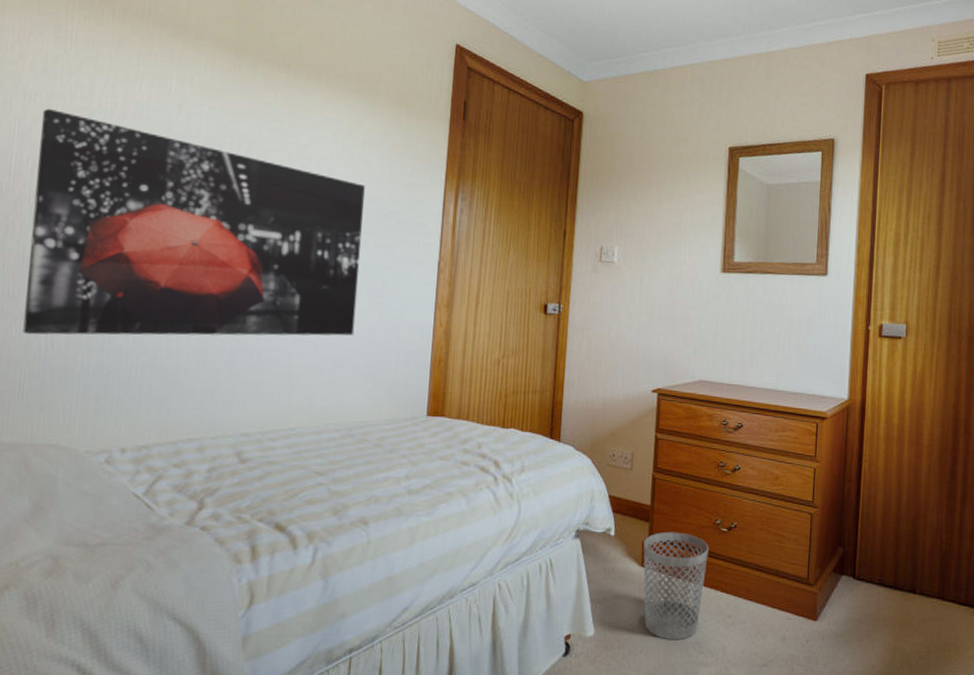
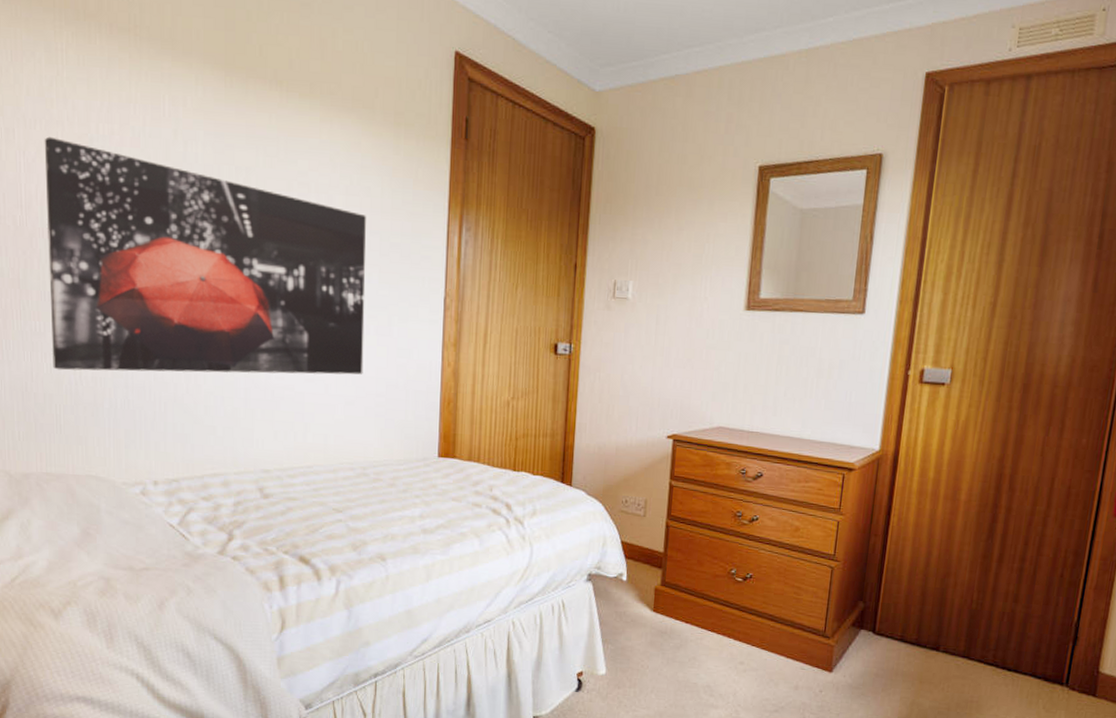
wastebasket: present [643,532,709,641] -> none [655,579,723,683]

